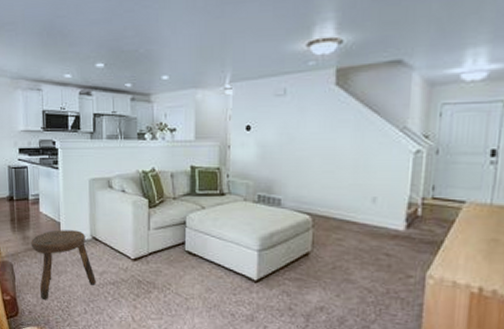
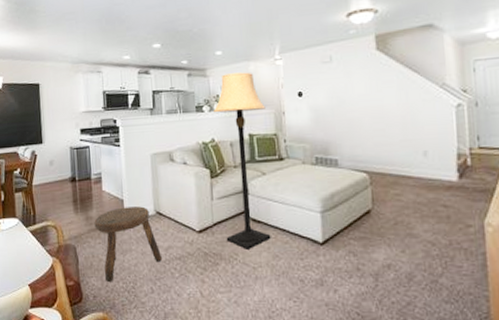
lamp: none [156,100,210,281] -> present [213,72,271,249]

